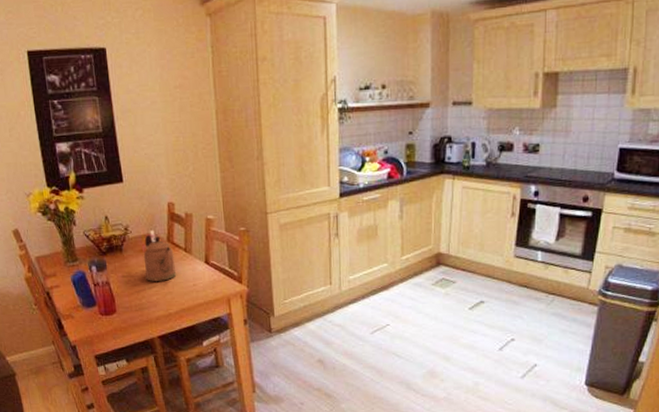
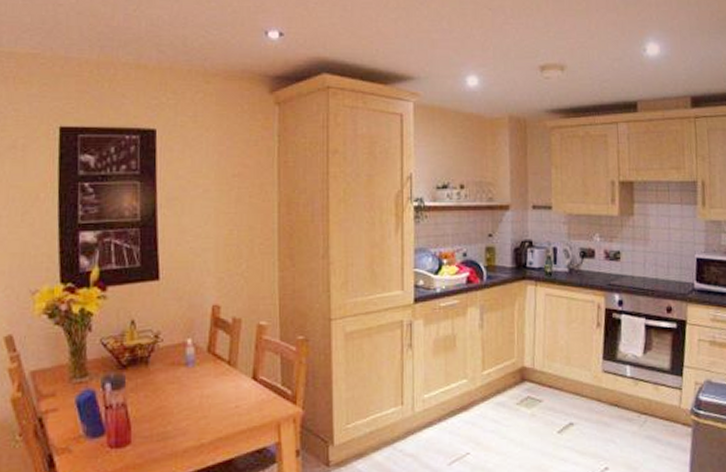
coffeepot: present [143,234,177,281] -> none [174,343,216,402]

